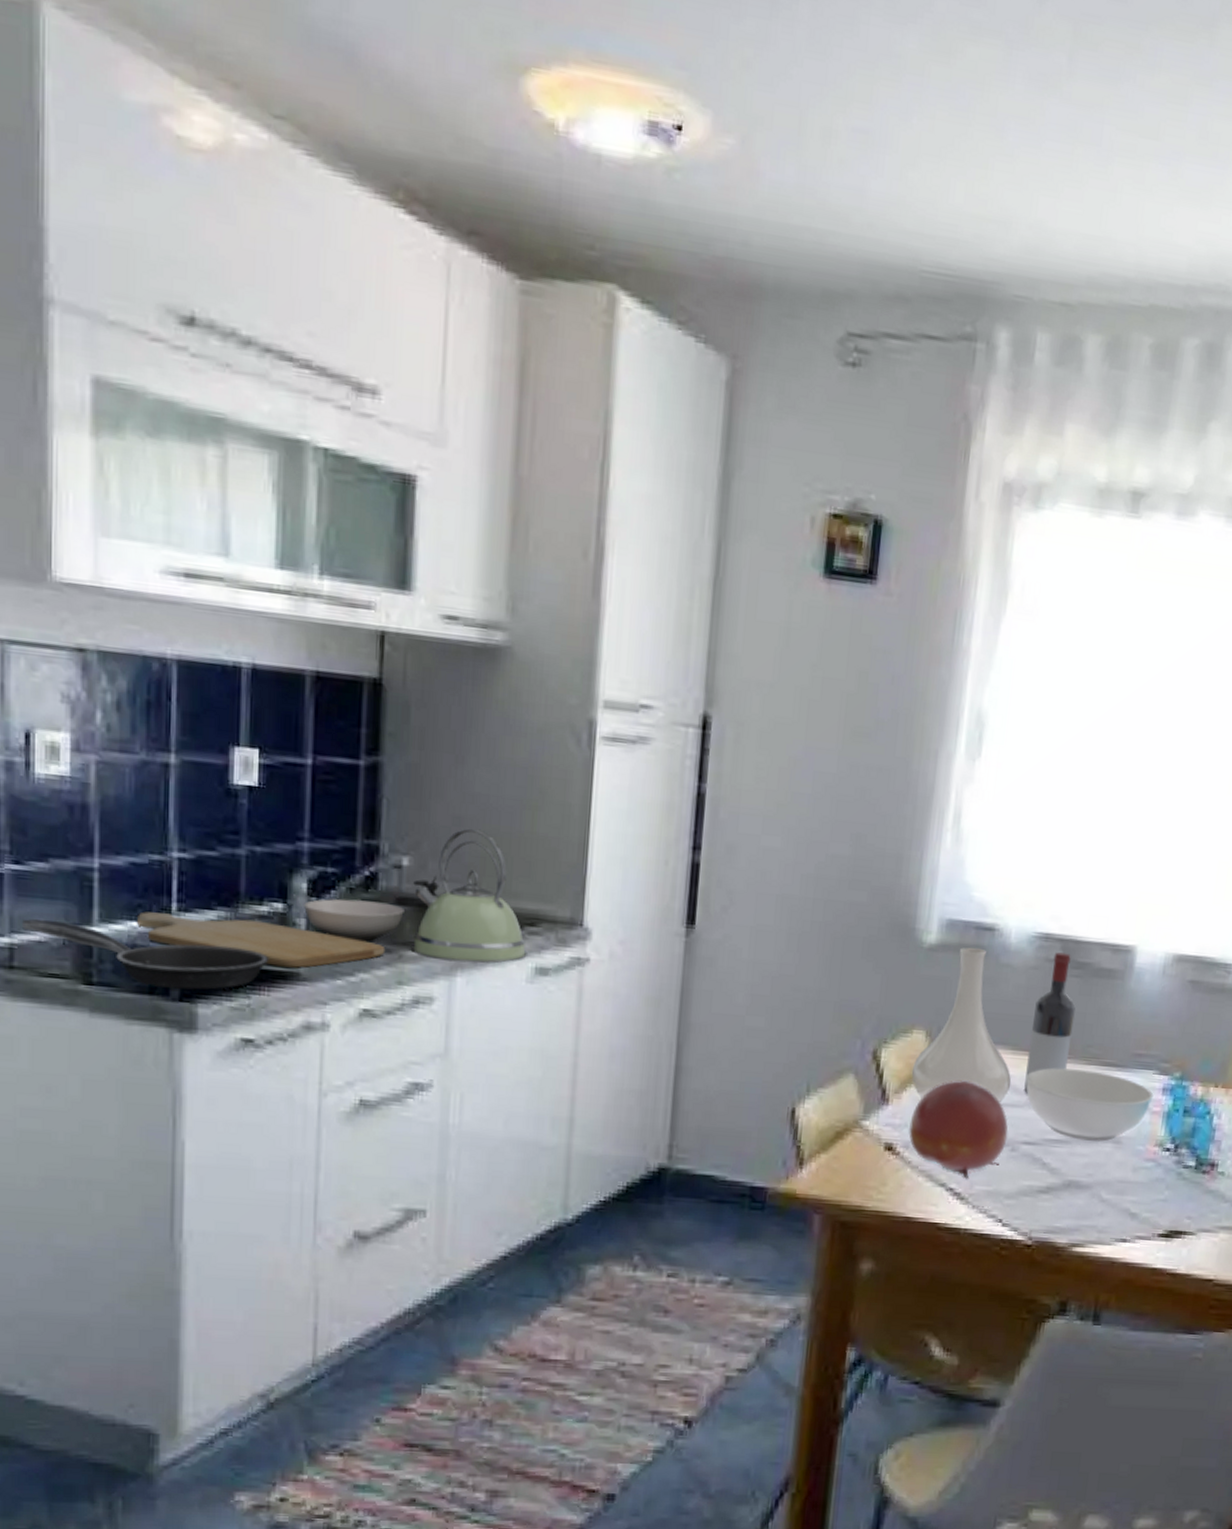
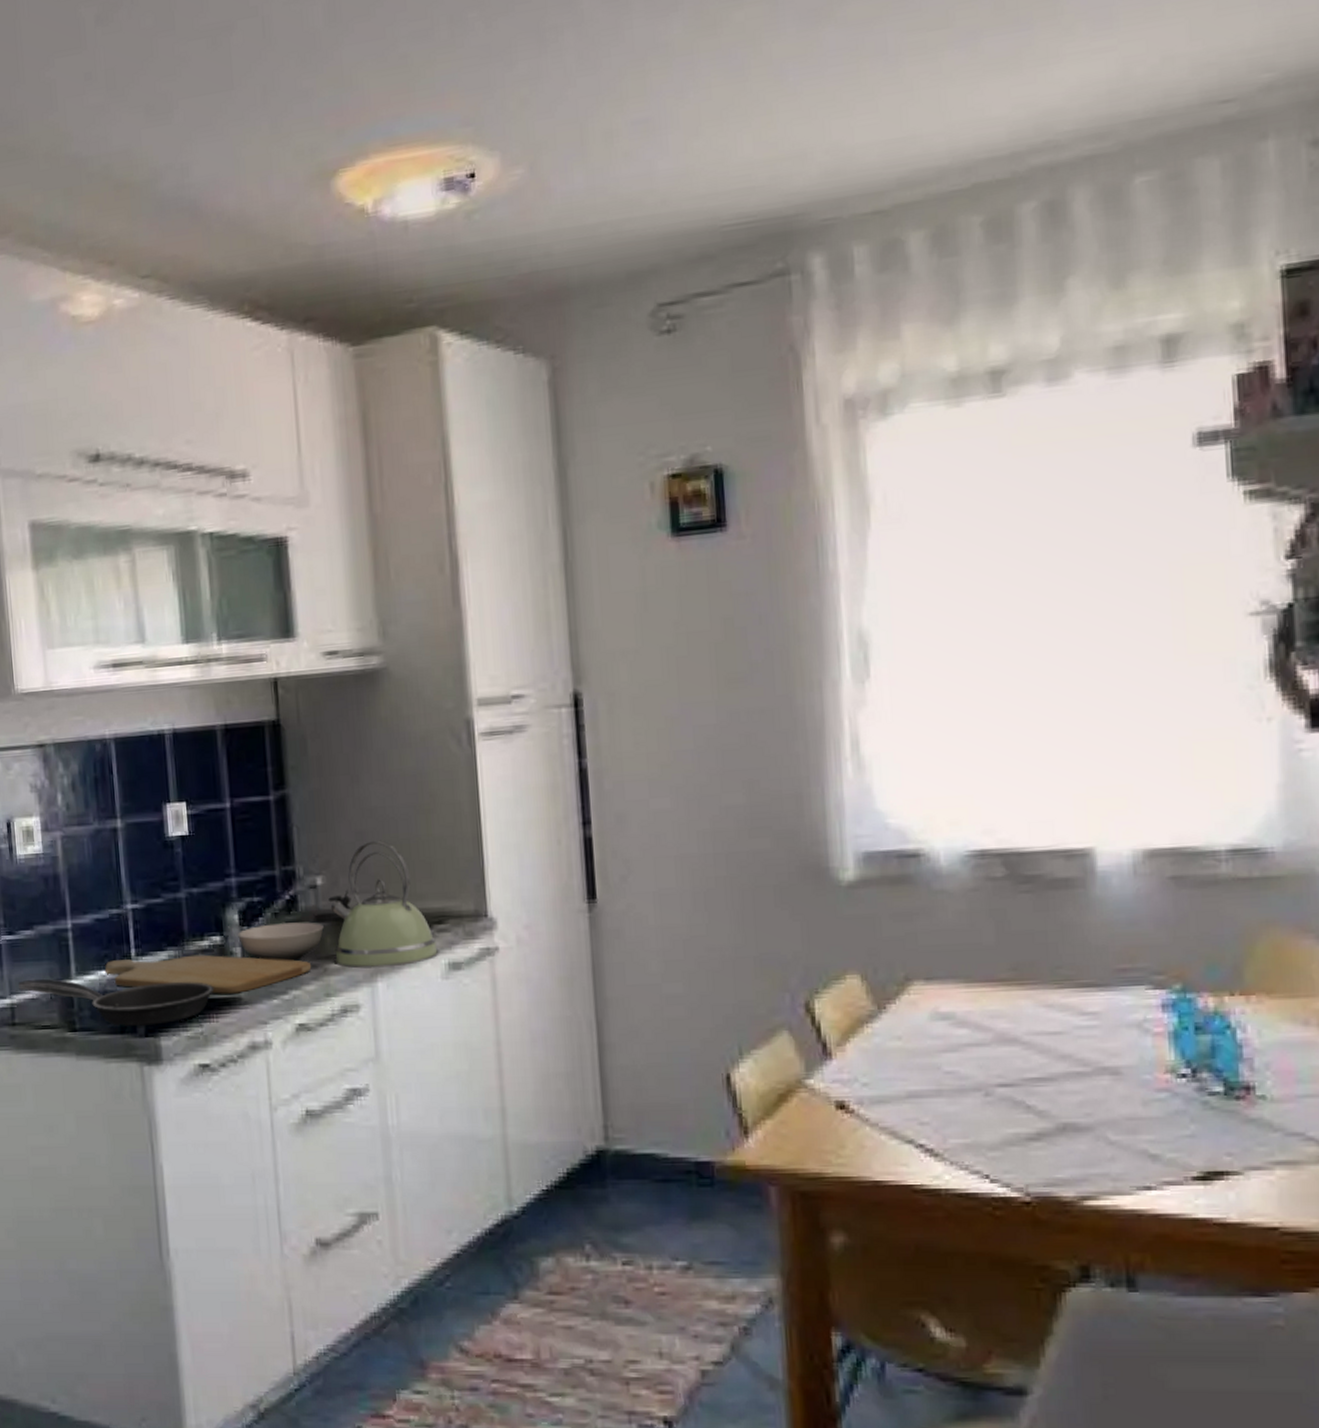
fruit: present [909,1080,1009,1179] -> none [860,1023,978,1132]
vase: present [911,947,1011,1103] -> none [851,877,971,1048]
wine bottle: present [1024,952,1076,1095] -> none [982,868,1035,1031]
bowl: present [1025,1068,1154,1142] -> none [986,995,1152,1075]

